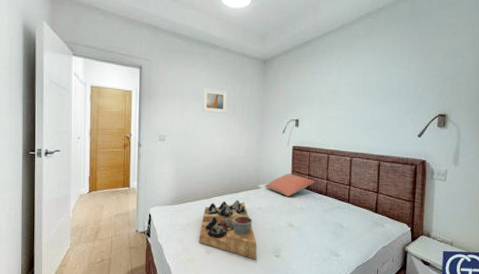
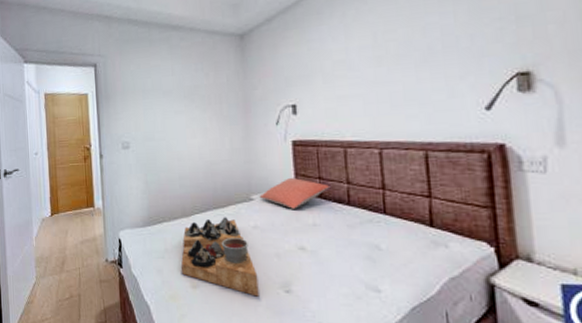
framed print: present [202,88,228,113] -> none [167,79,201,110]

